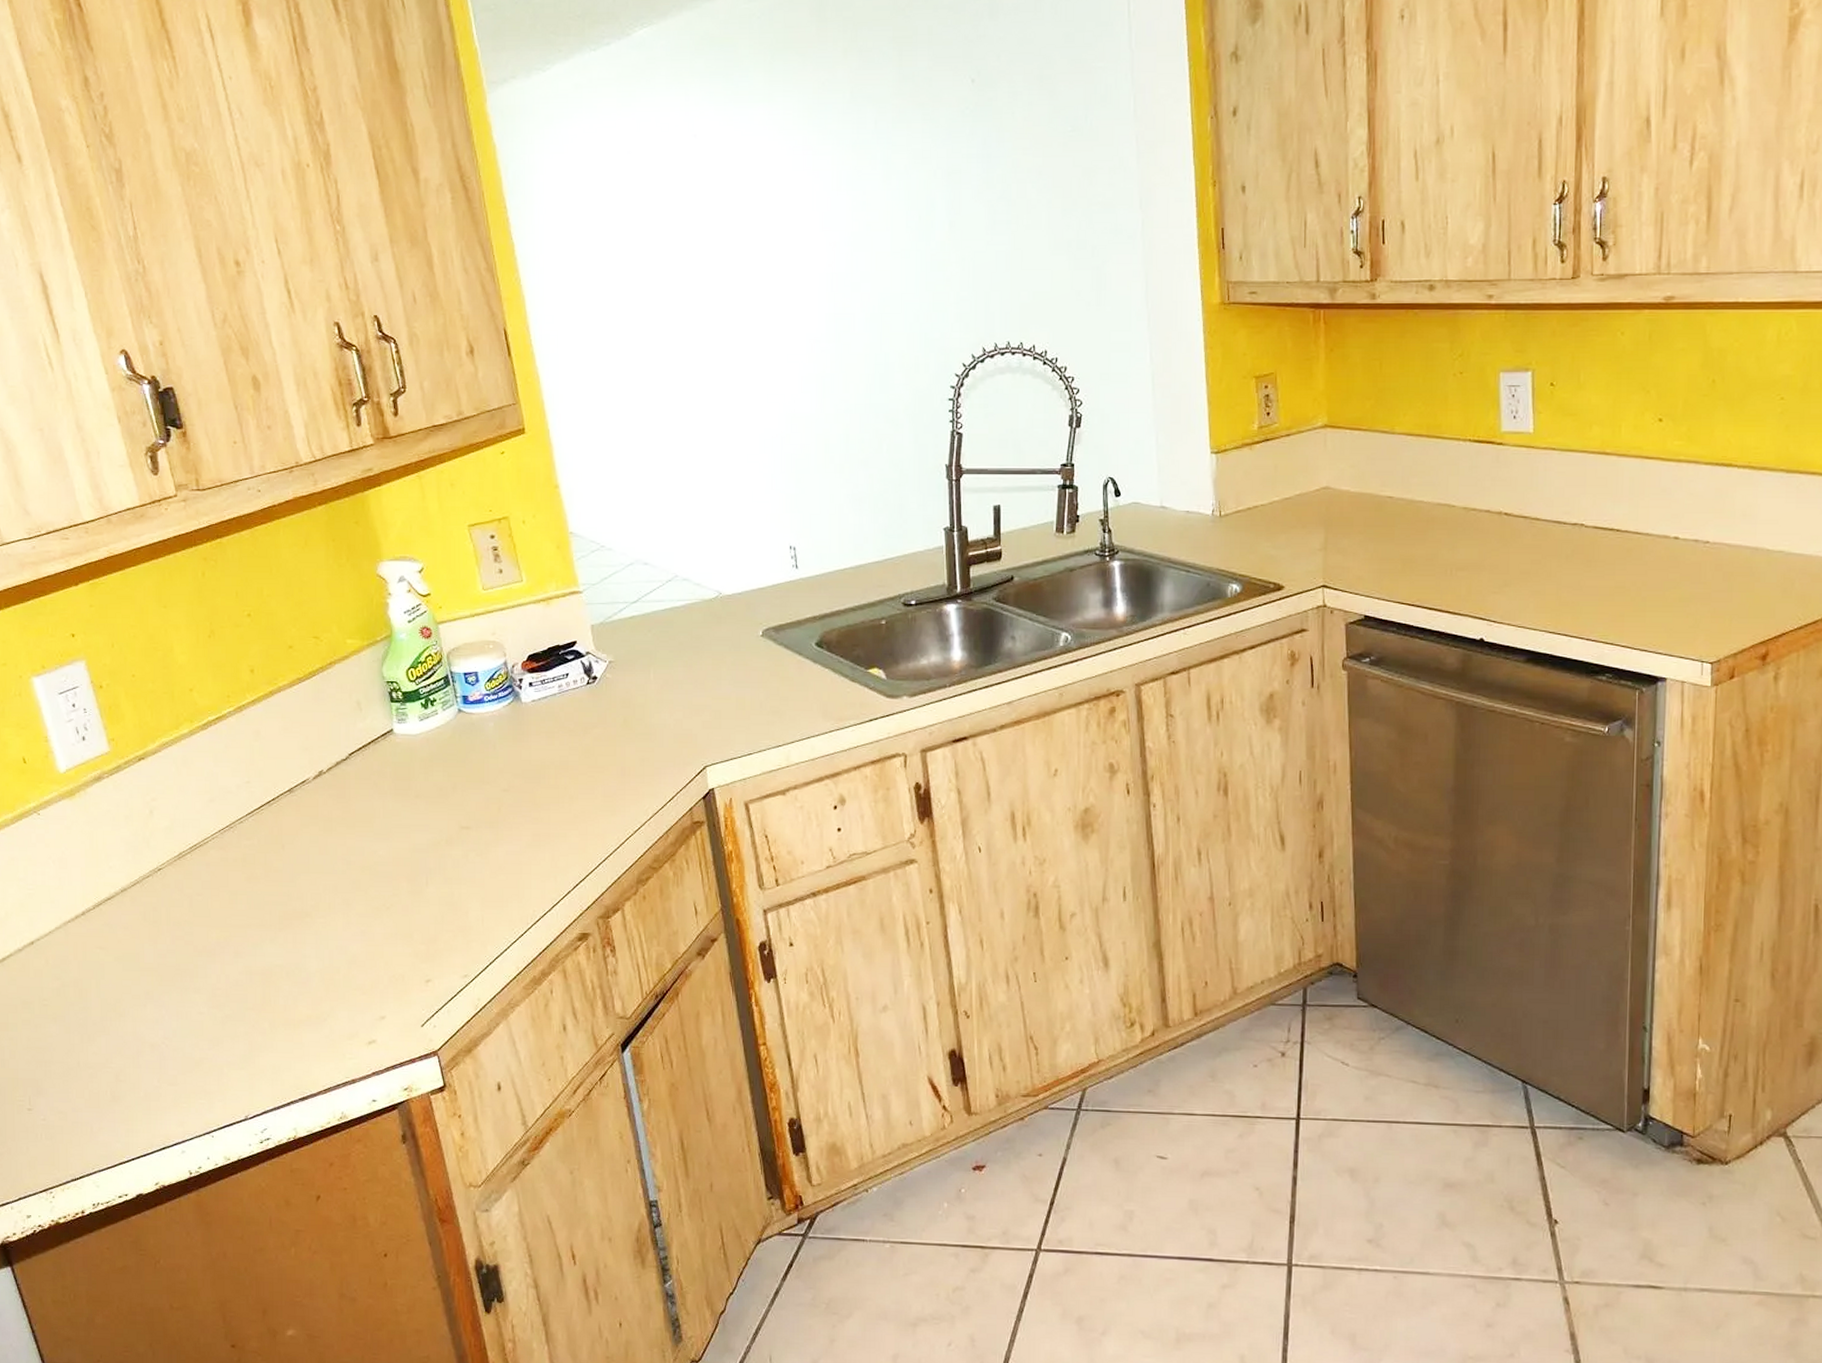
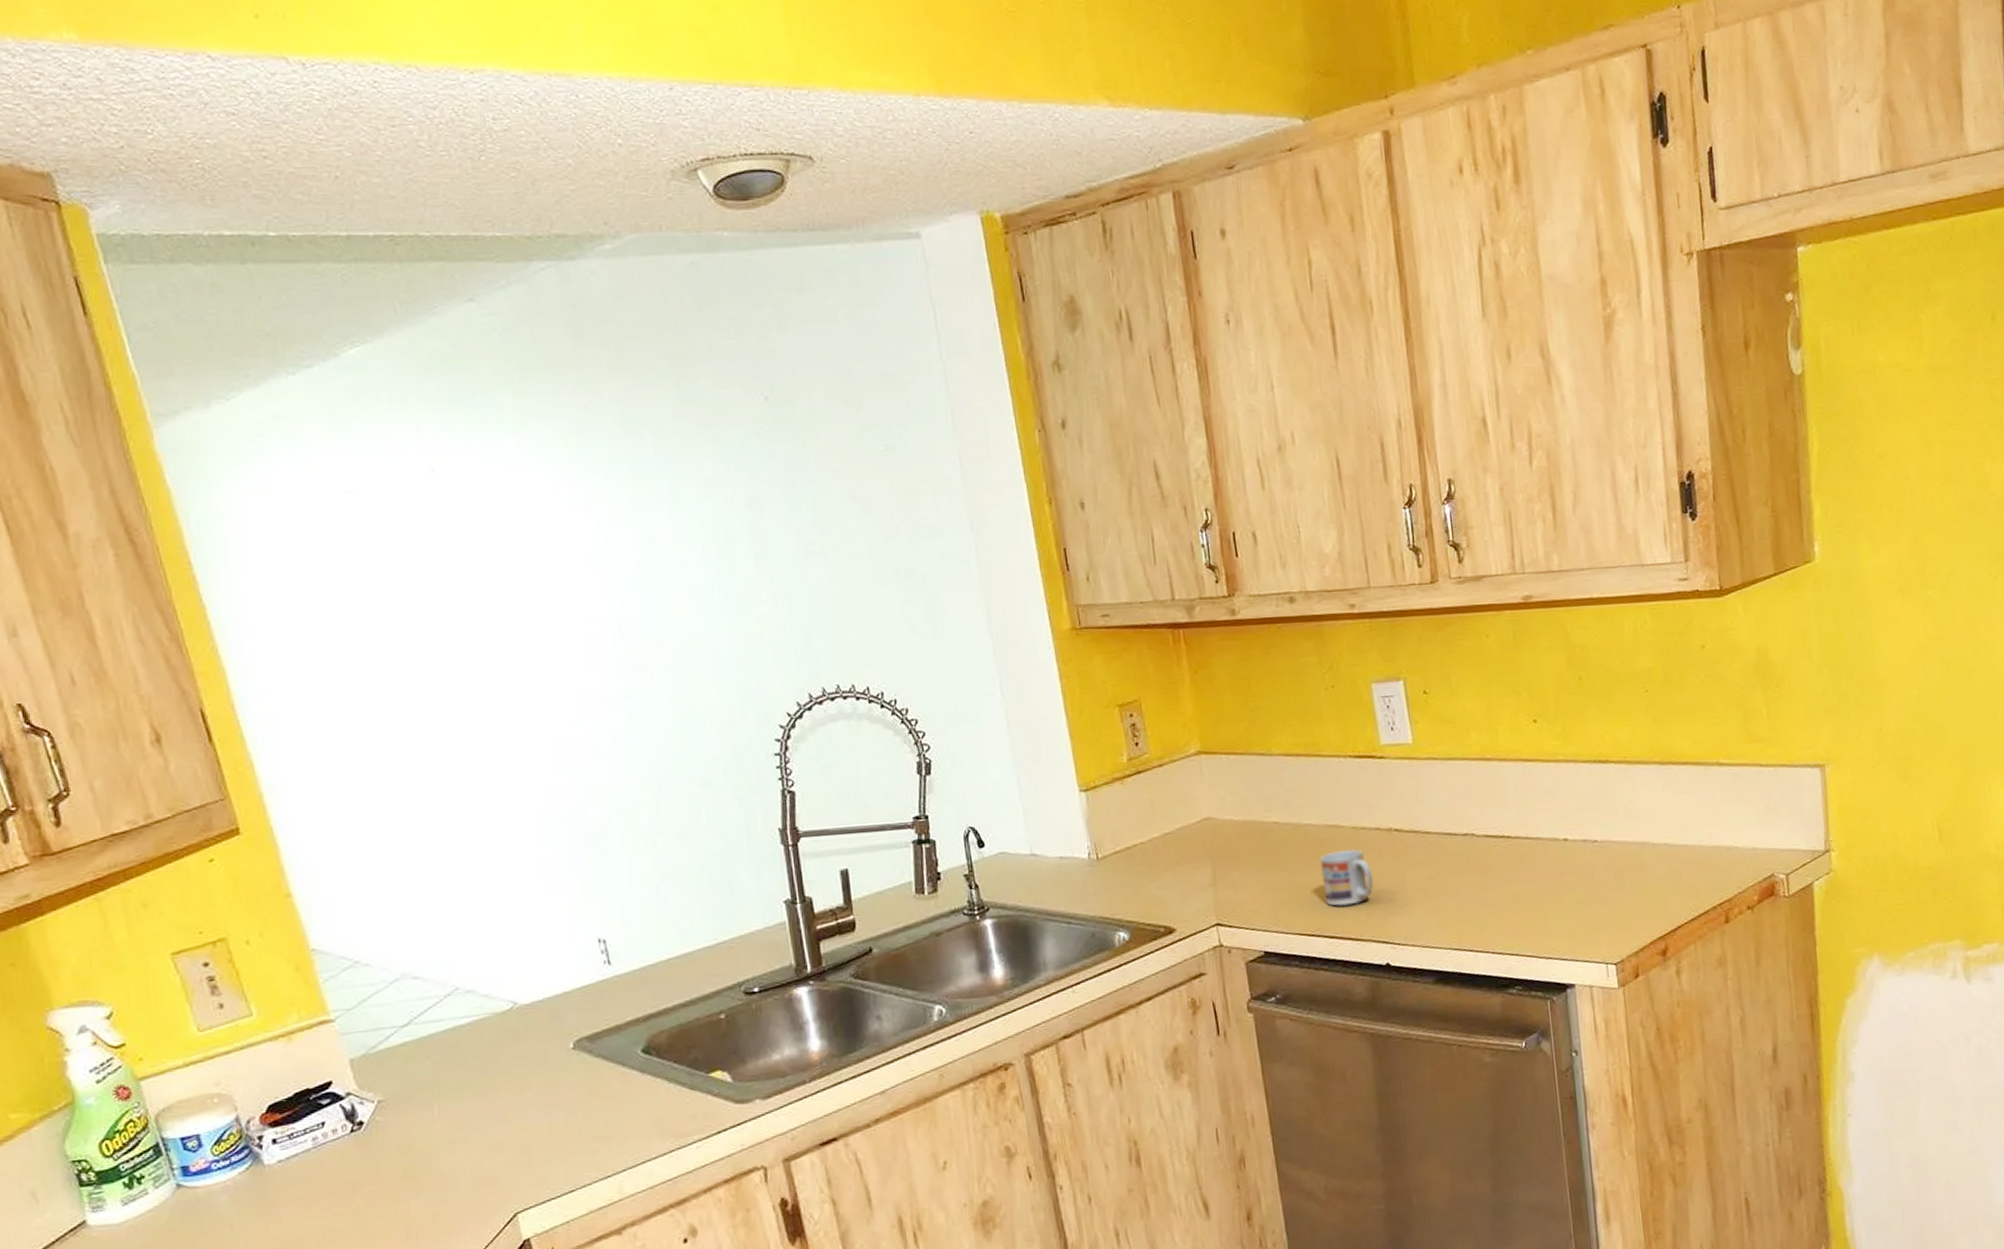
cup: none [1427,528,1478,581] -> present [1320,849,1374,906]

